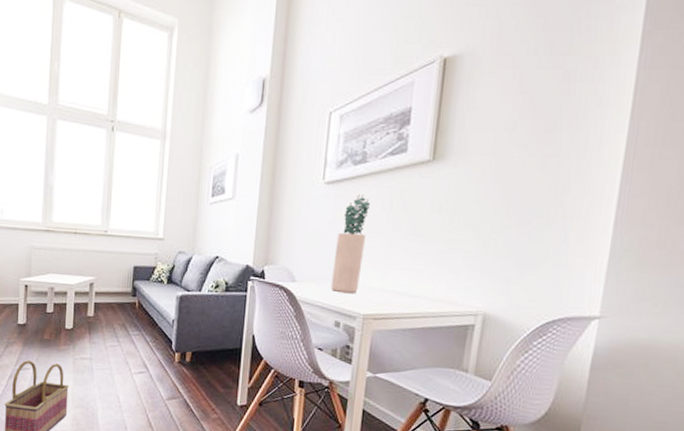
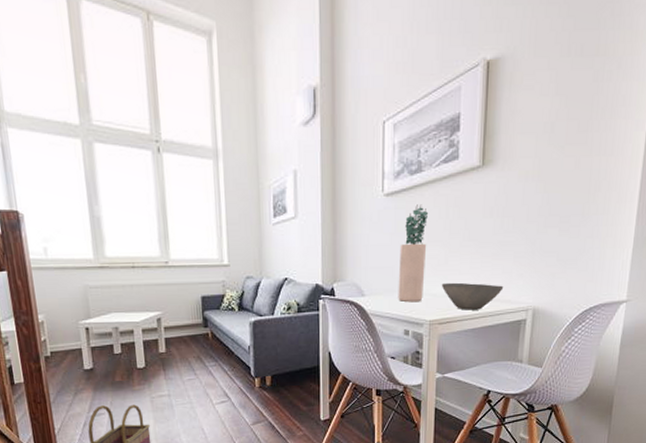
bowl: none [379,276,450,309] -> present [441,282,504,310]

